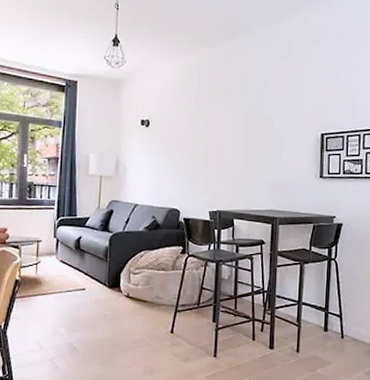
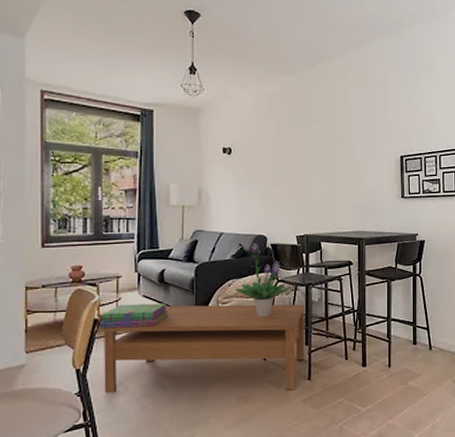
stack of books: none [20,268,83,291] -> present [100,303,169,329]
coffee table: none [21,272,215,366] -> present [103,304,305,394]
potted plant: none [147,216,202,291] -> present [236,243,292,318]

